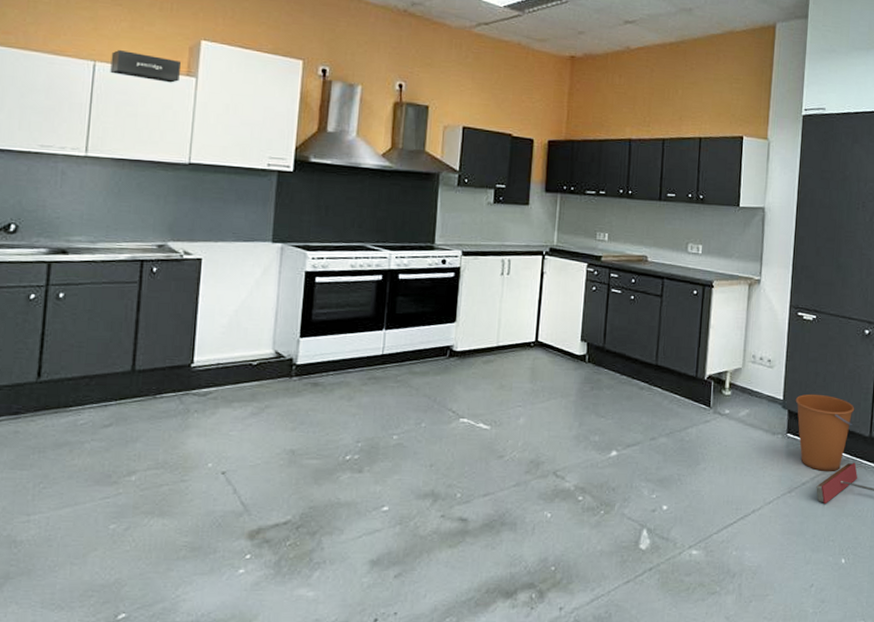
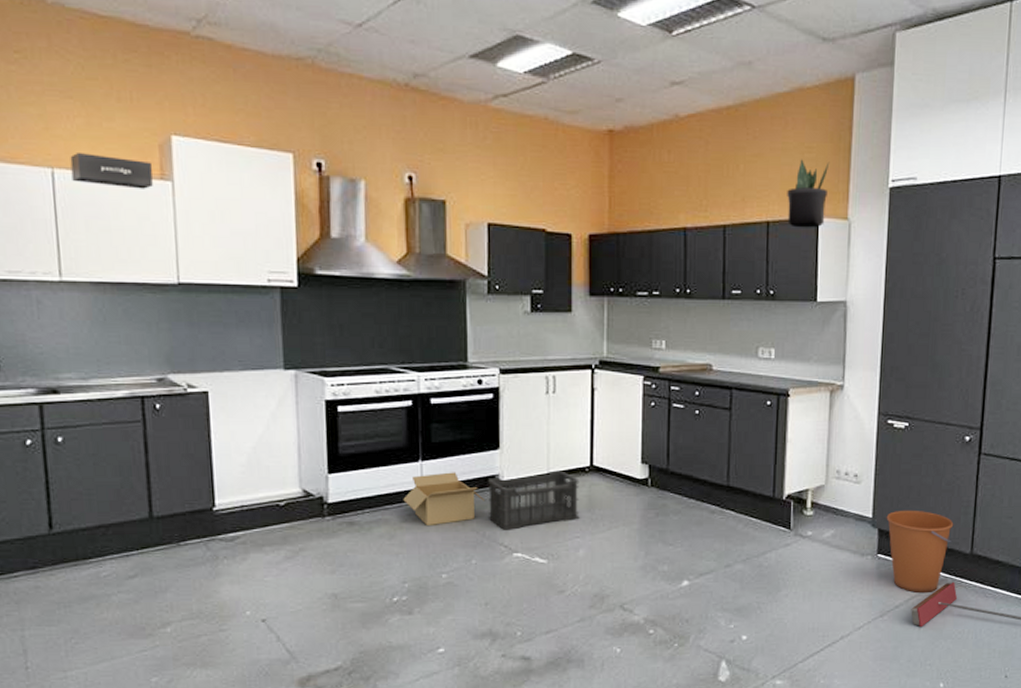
cardboard box: none [365,341,439,390] -> present [403,472,486,527]
plastic crate: none [441,344,525,397] -> present [488,470,580,530]
planter: none [717,88,754,145] -> present [787,159,830,228]

